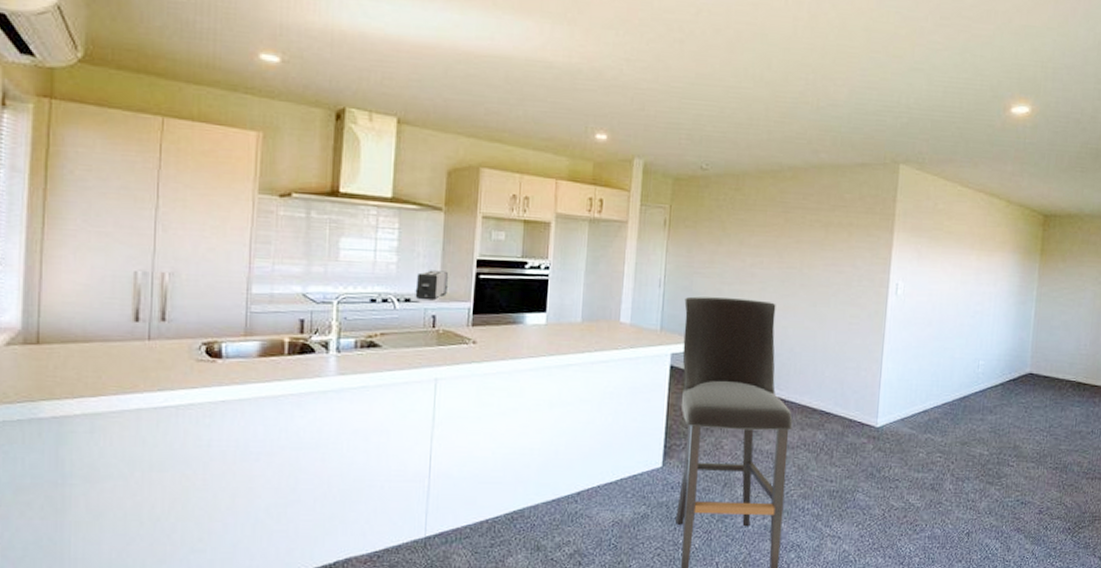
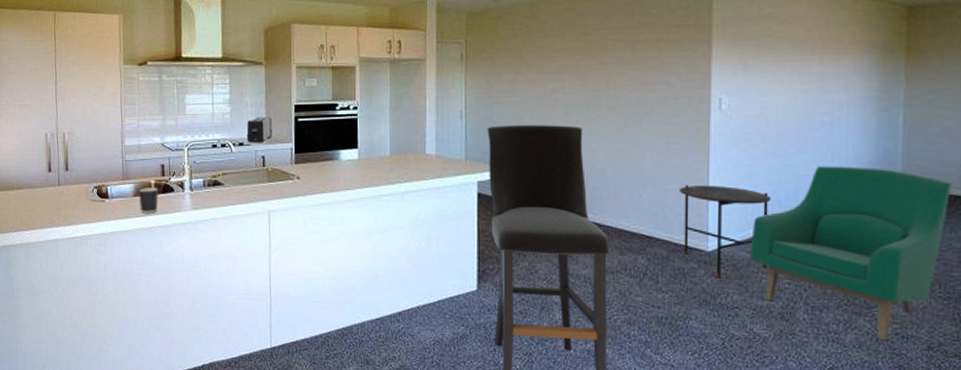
mug: none [266,346,295,378] -> present [139,187,159,213]
side table: none [857,363,932,453] -> present [680,184,772,279]
armchair: none [910,350,1065,507] -> present [749,166,952,341]

